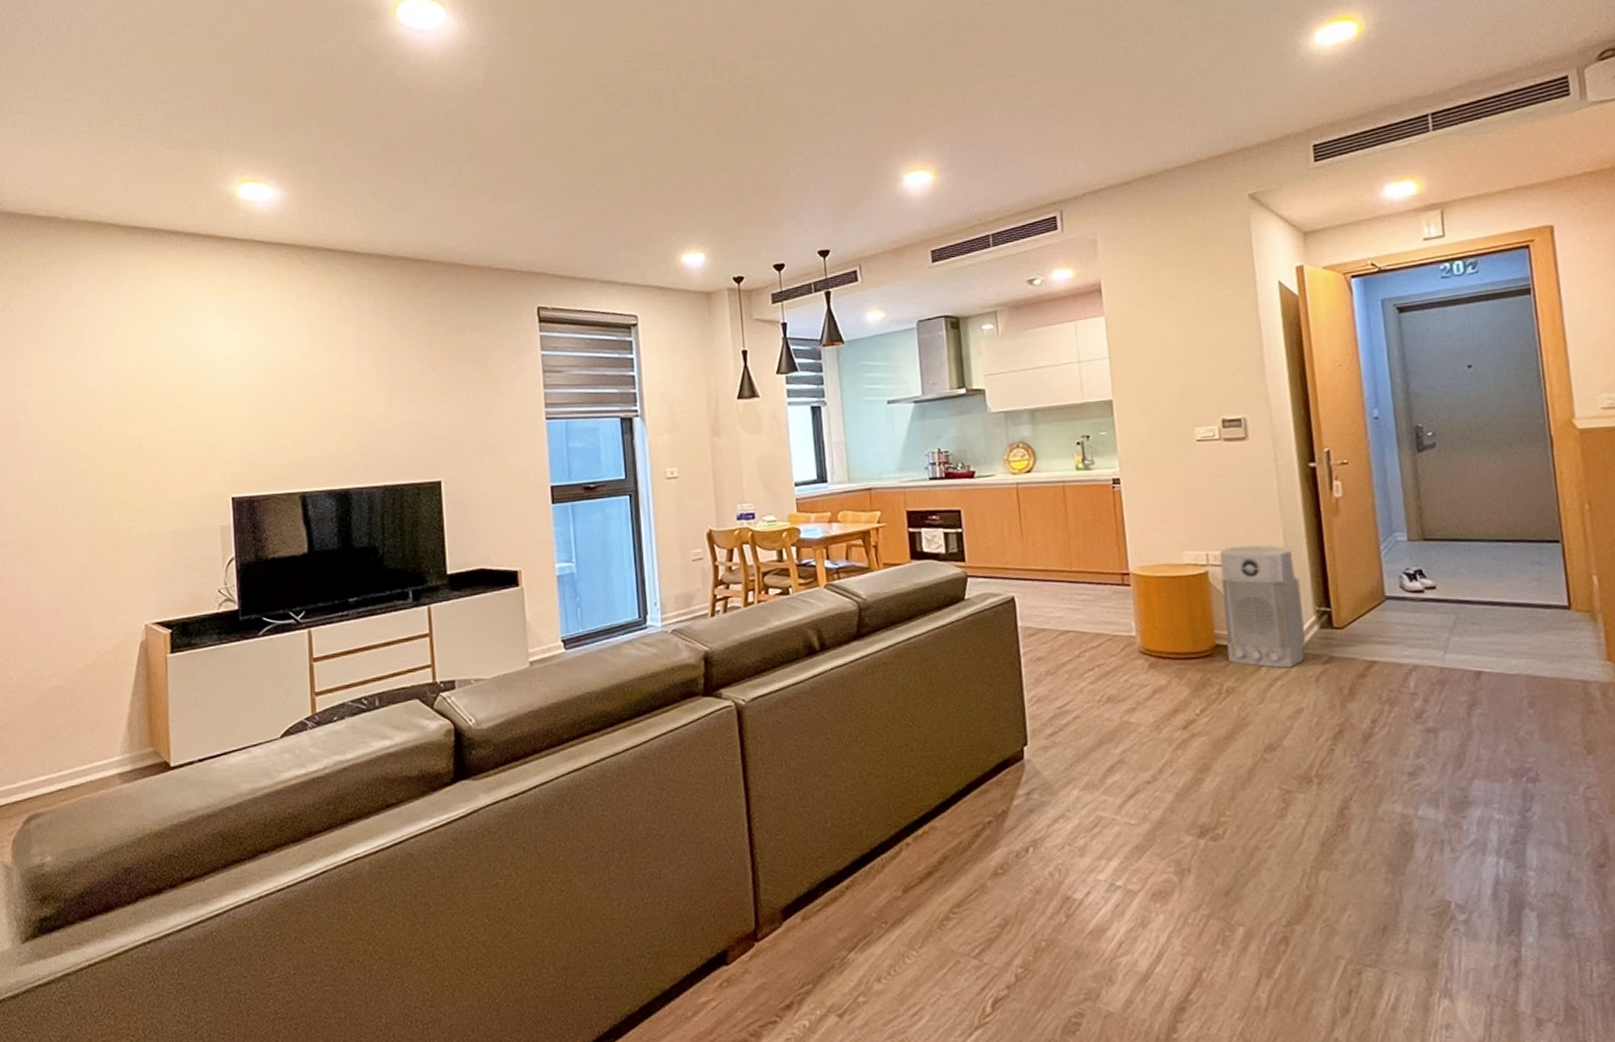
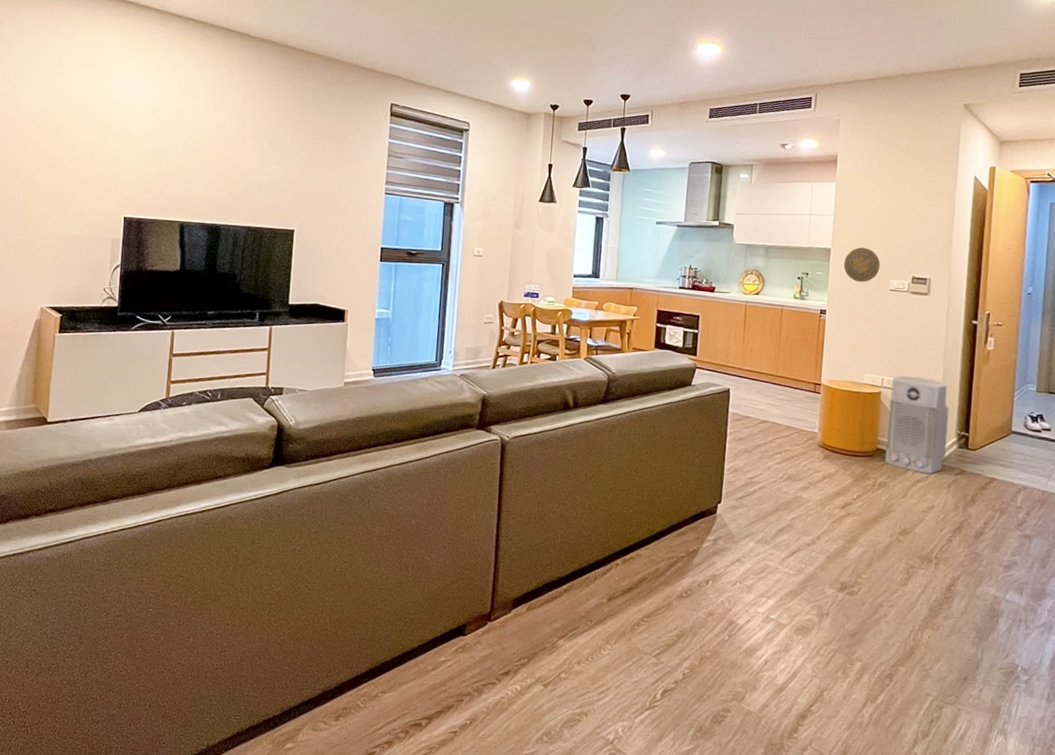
decorative plate: none [1132,392,1179,437] -> present [844,247,881,283]

